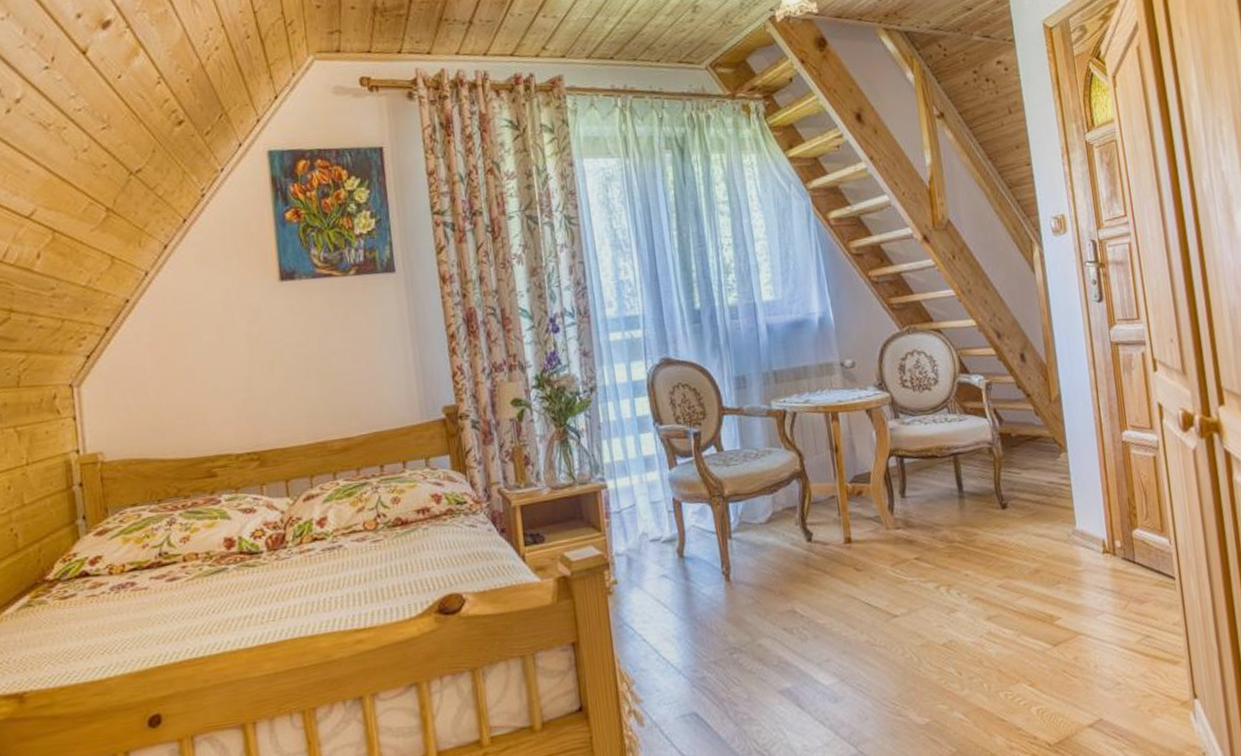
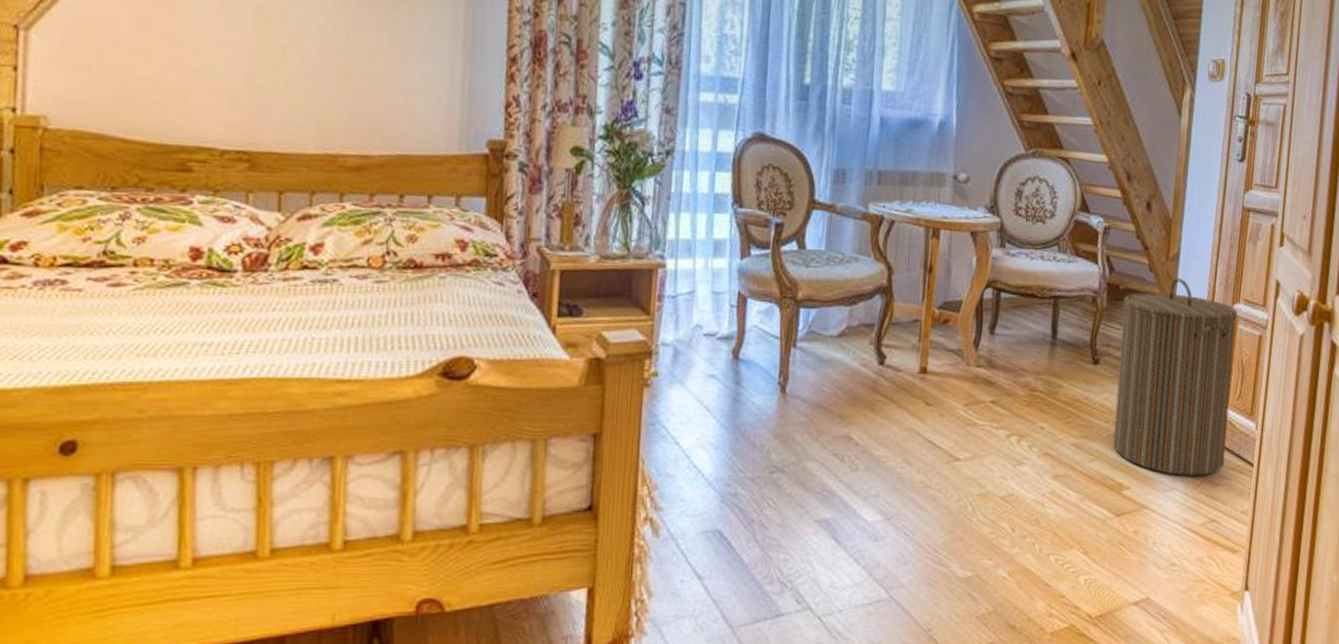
laundry hamper: none [1017,417,1146,600] -> present [1113,278,1238,476]

